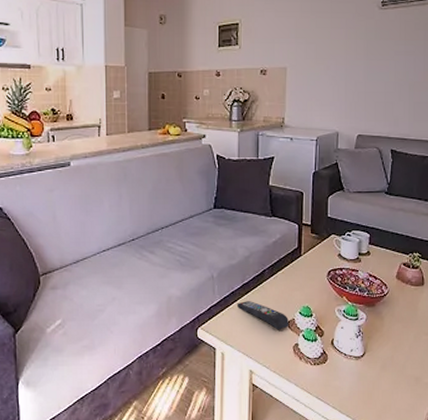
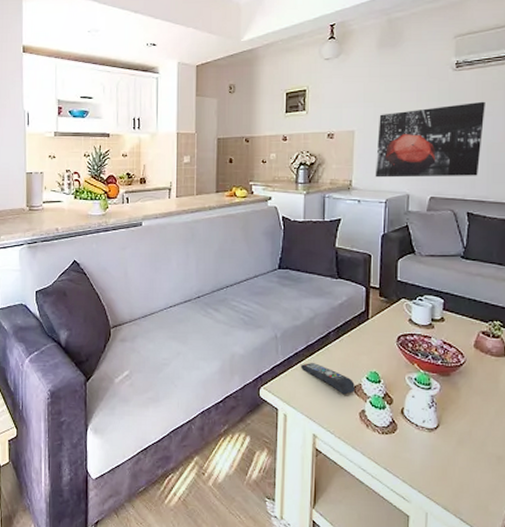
wall art: none [306,40,408,115] -> present [375,101,485,178]

